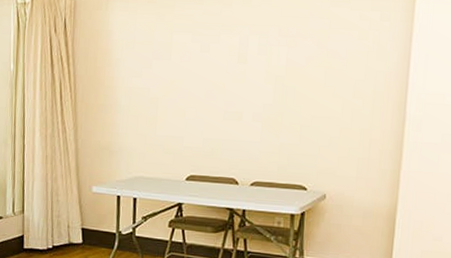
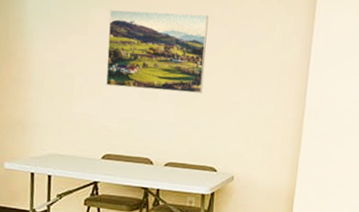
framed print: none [189,29,295,110] -> present [106,9,209,94]

